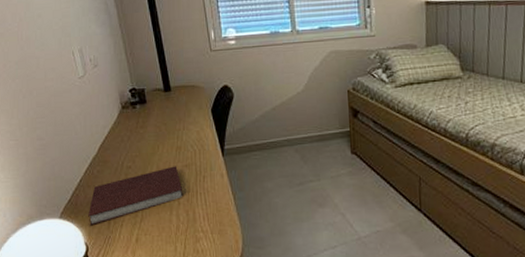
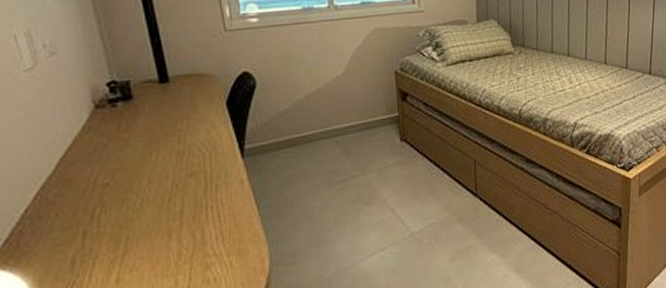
notebook: present [88,166,183,226] -> none [38,176,187,272]

